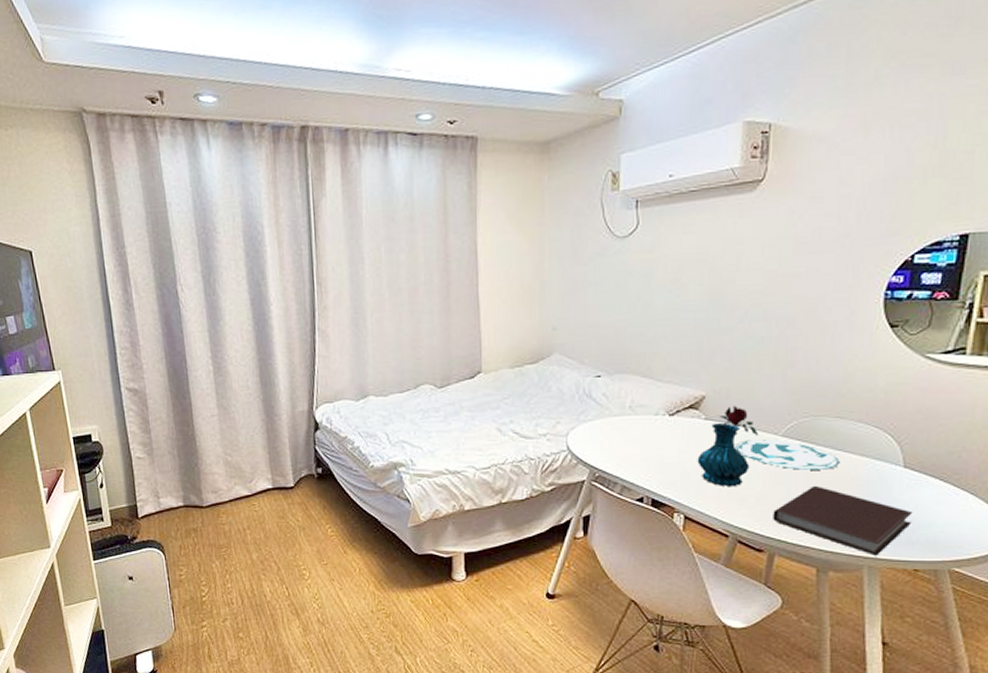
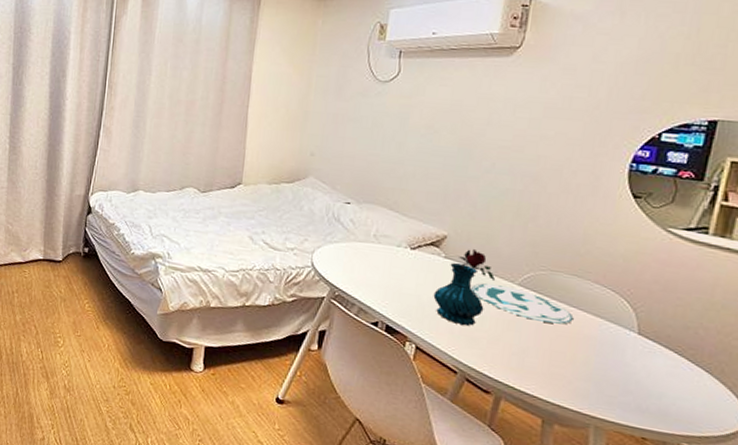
notebook: present [773,485,913,556] -> none [502,337,644,417]

